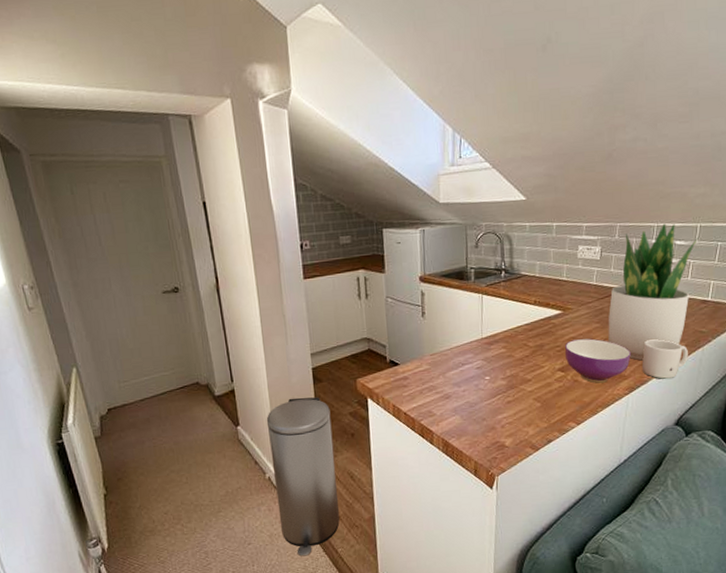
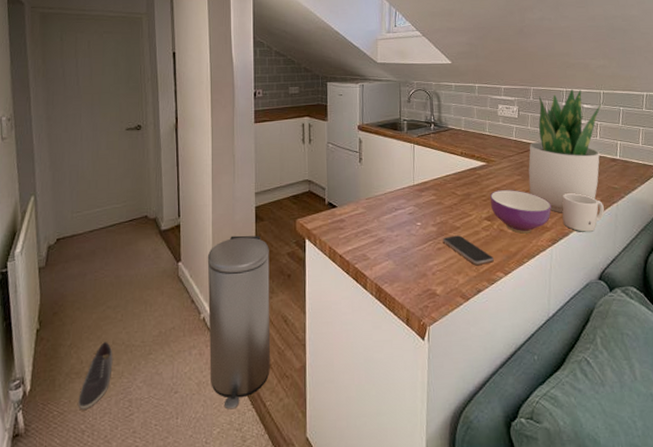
shoe: none [156,503,185,562] -> present [78,342,113,409]
mobile phone: none [512,388,566,417] -> present [442,235,494,266]

